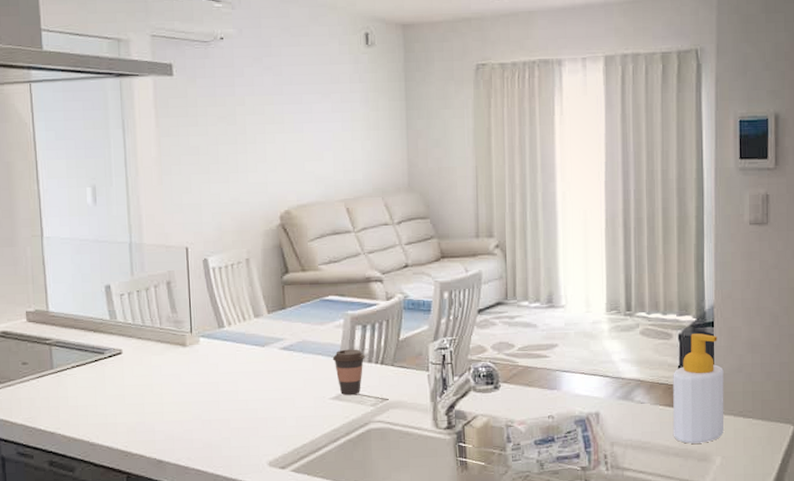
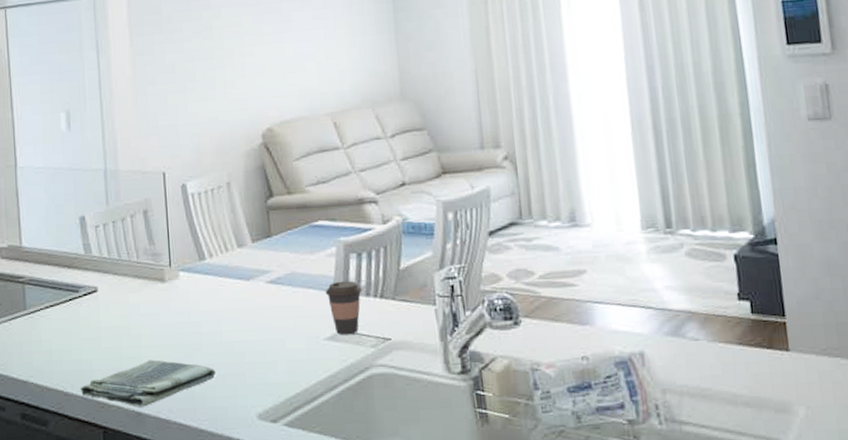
dish towel: none [105,415,231,456] -> present [80,360,216,407]
soap bottle: present [673,333,724,444] -> none [731,253,805,390]

